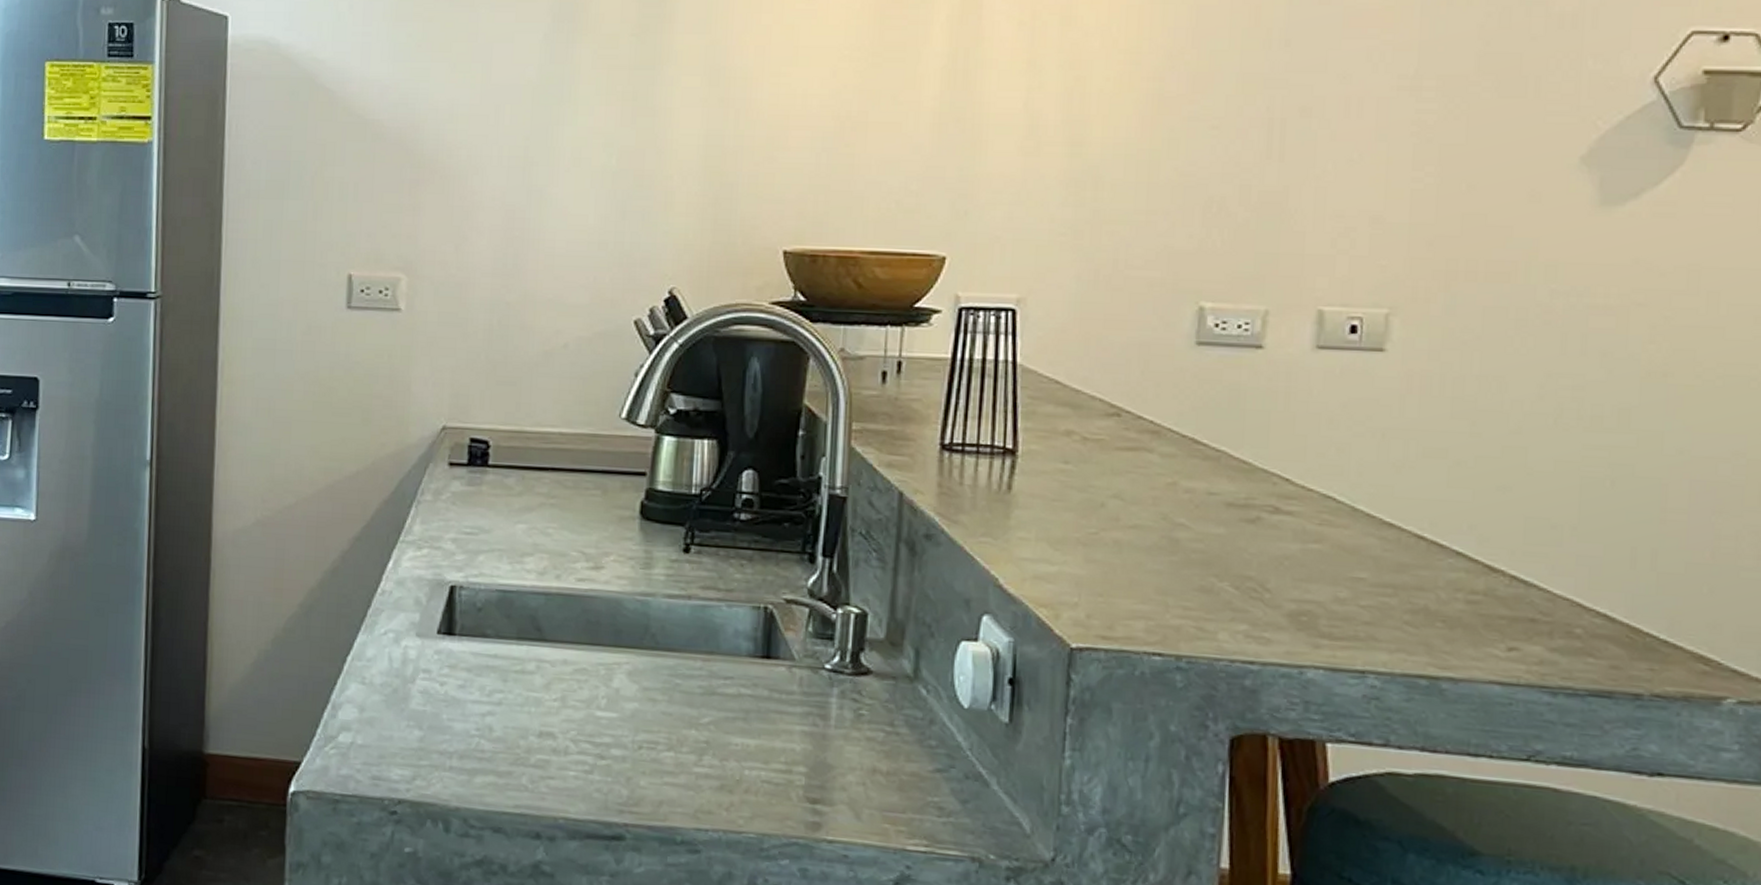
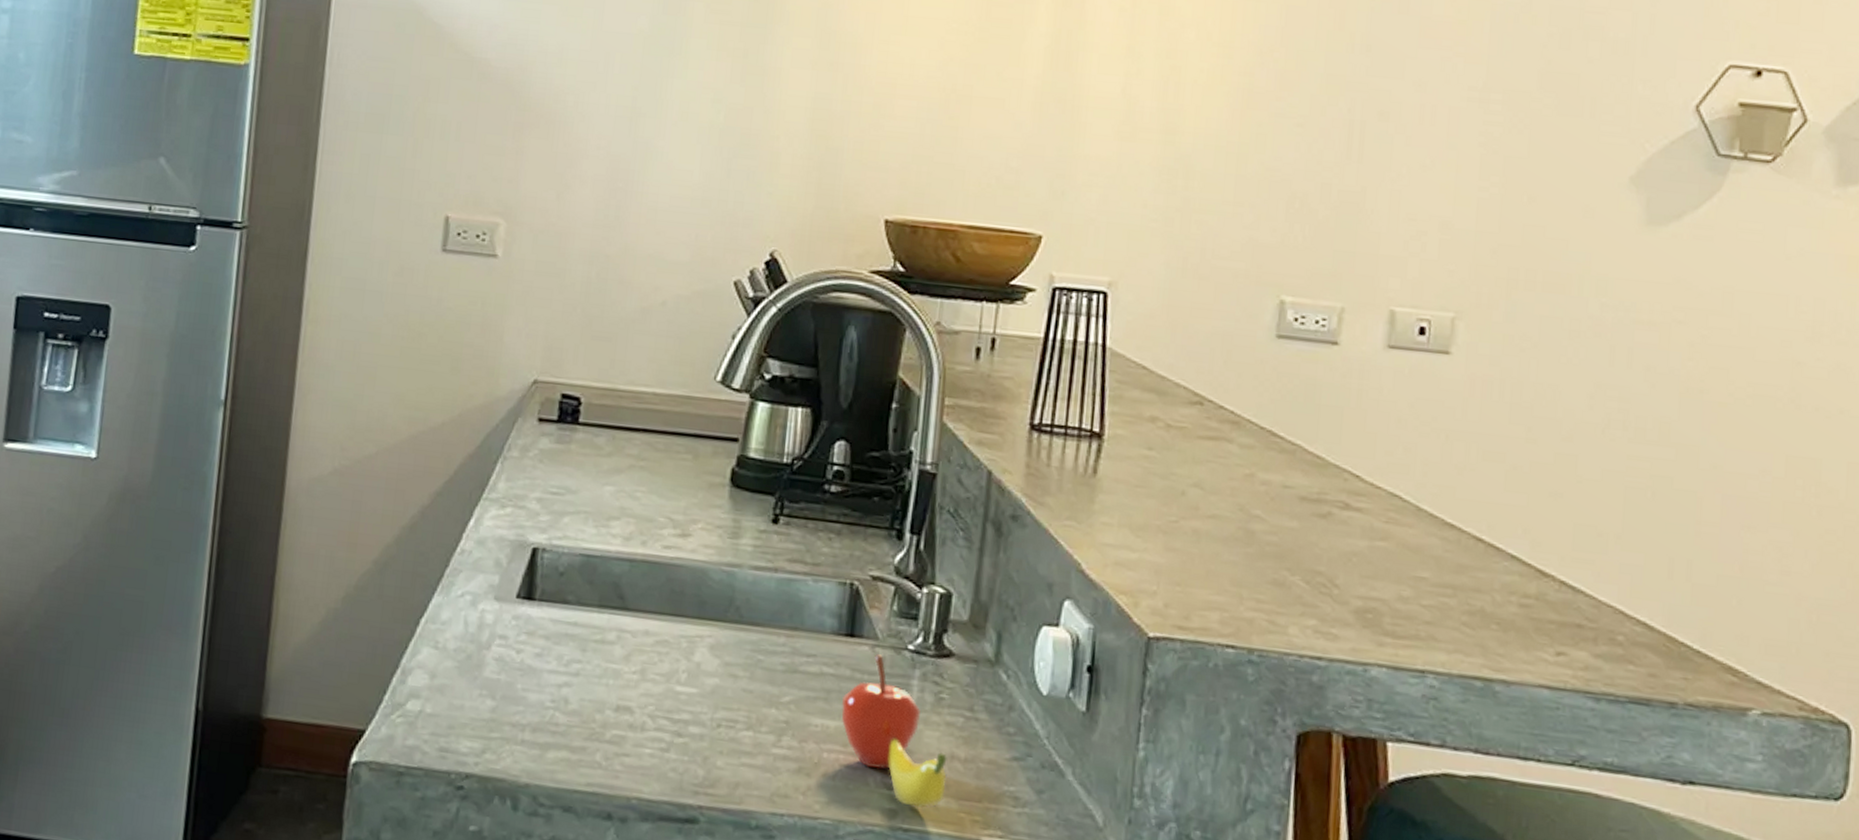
fruit: none [761,674,870,821] -> present [841,654,947,809]

